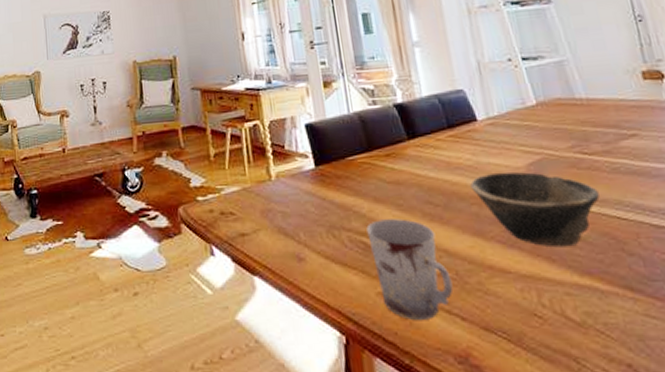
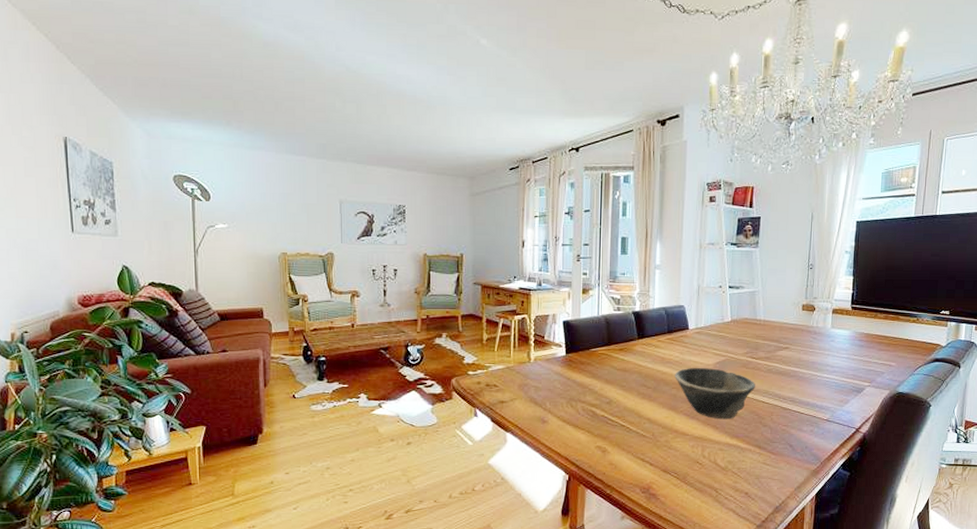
cup: present [366,219,454,320] -> none [596,396,649,465]

